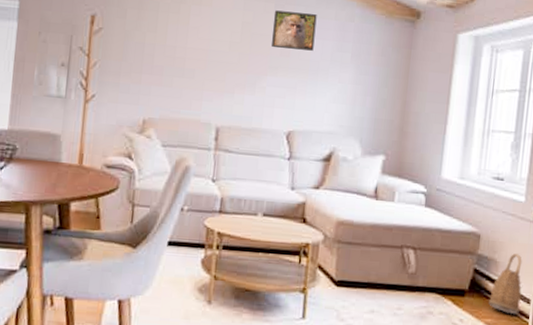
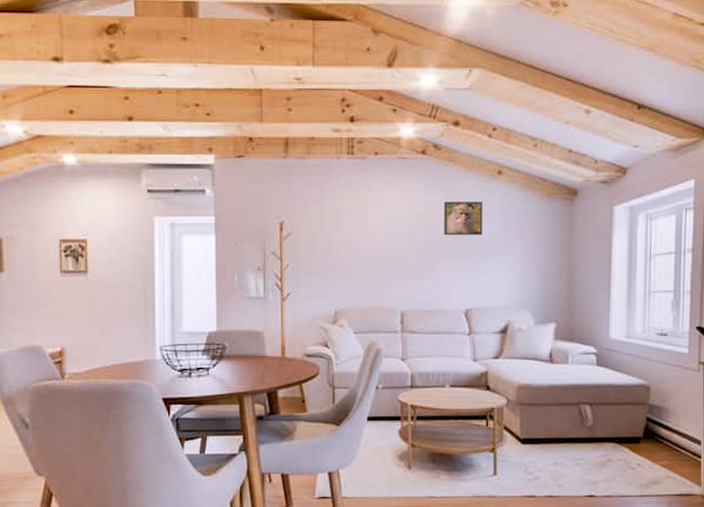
basket: present [489,254,522,315] -> none [663,401,693,456]

